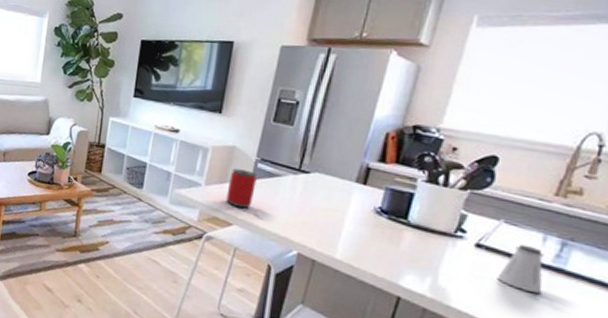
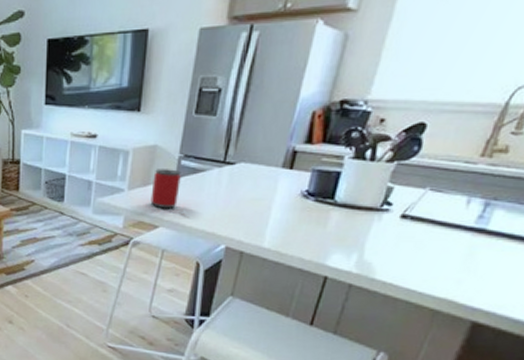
saltshaker: present [497,244,544,293] -> none [421,210,468,255]

